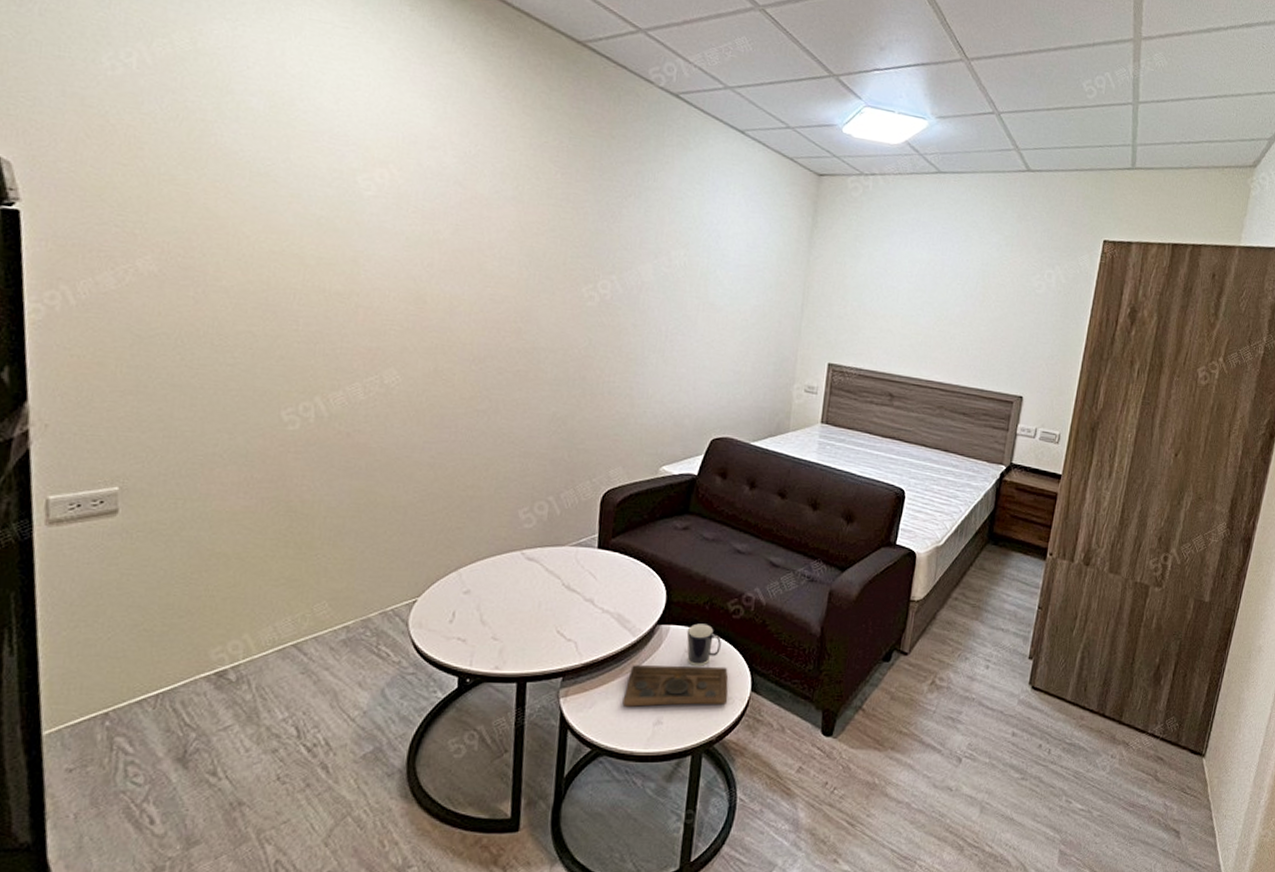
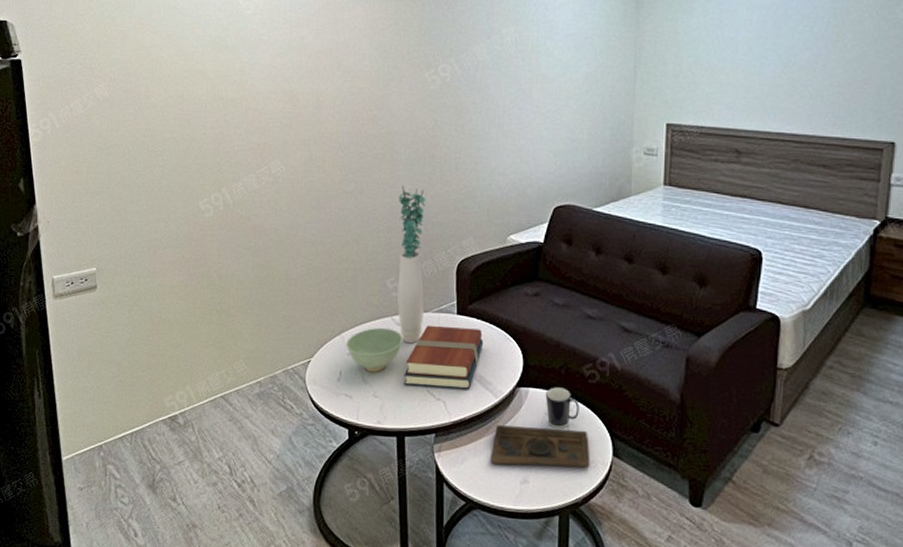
bowl: none [463,562,534,612] -> present [346,327,403,372]
vase: none [529,407,573,580] -> present [397,186,426,344]
books: none [530,559,625,628] -> present [404,325,484,389]

